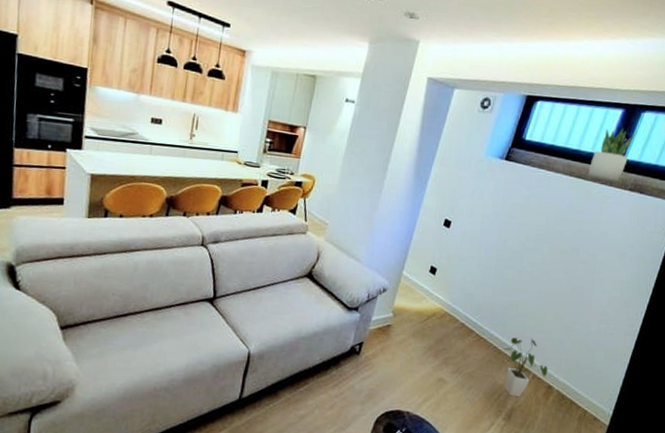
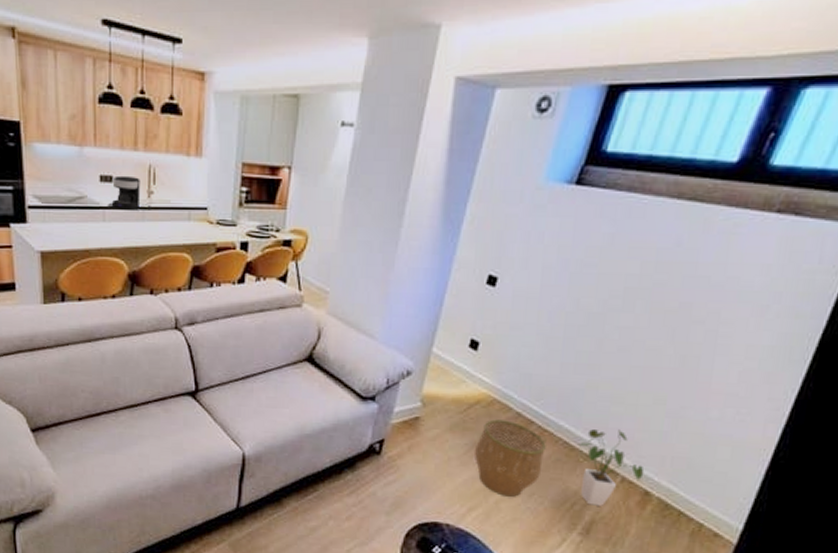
coffee maker: none [155,119,192,150] -> present [108,175,151,212]
basket: none [430,328,482,390] -> present [475,419,547,497]
planter: present [587,128,638,184] -> none [706,117,793,204]

